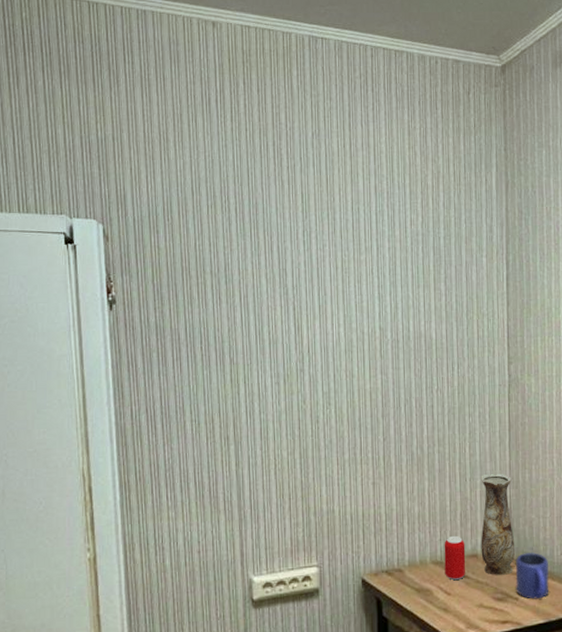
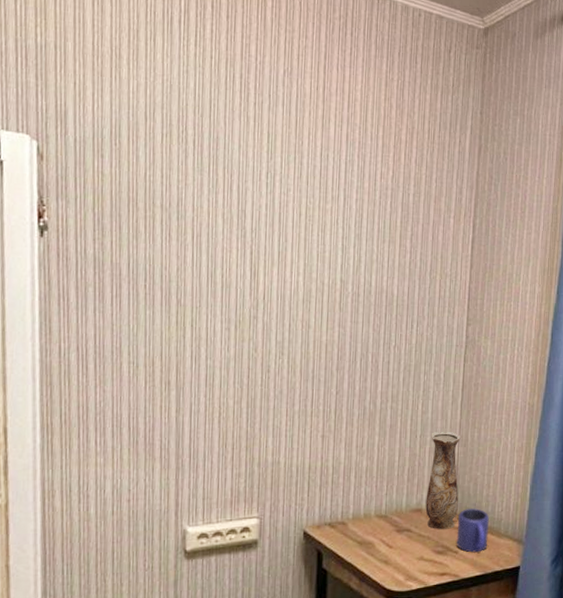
beverage can: present [444,535,466,581] -> none [388,490,411,534]

